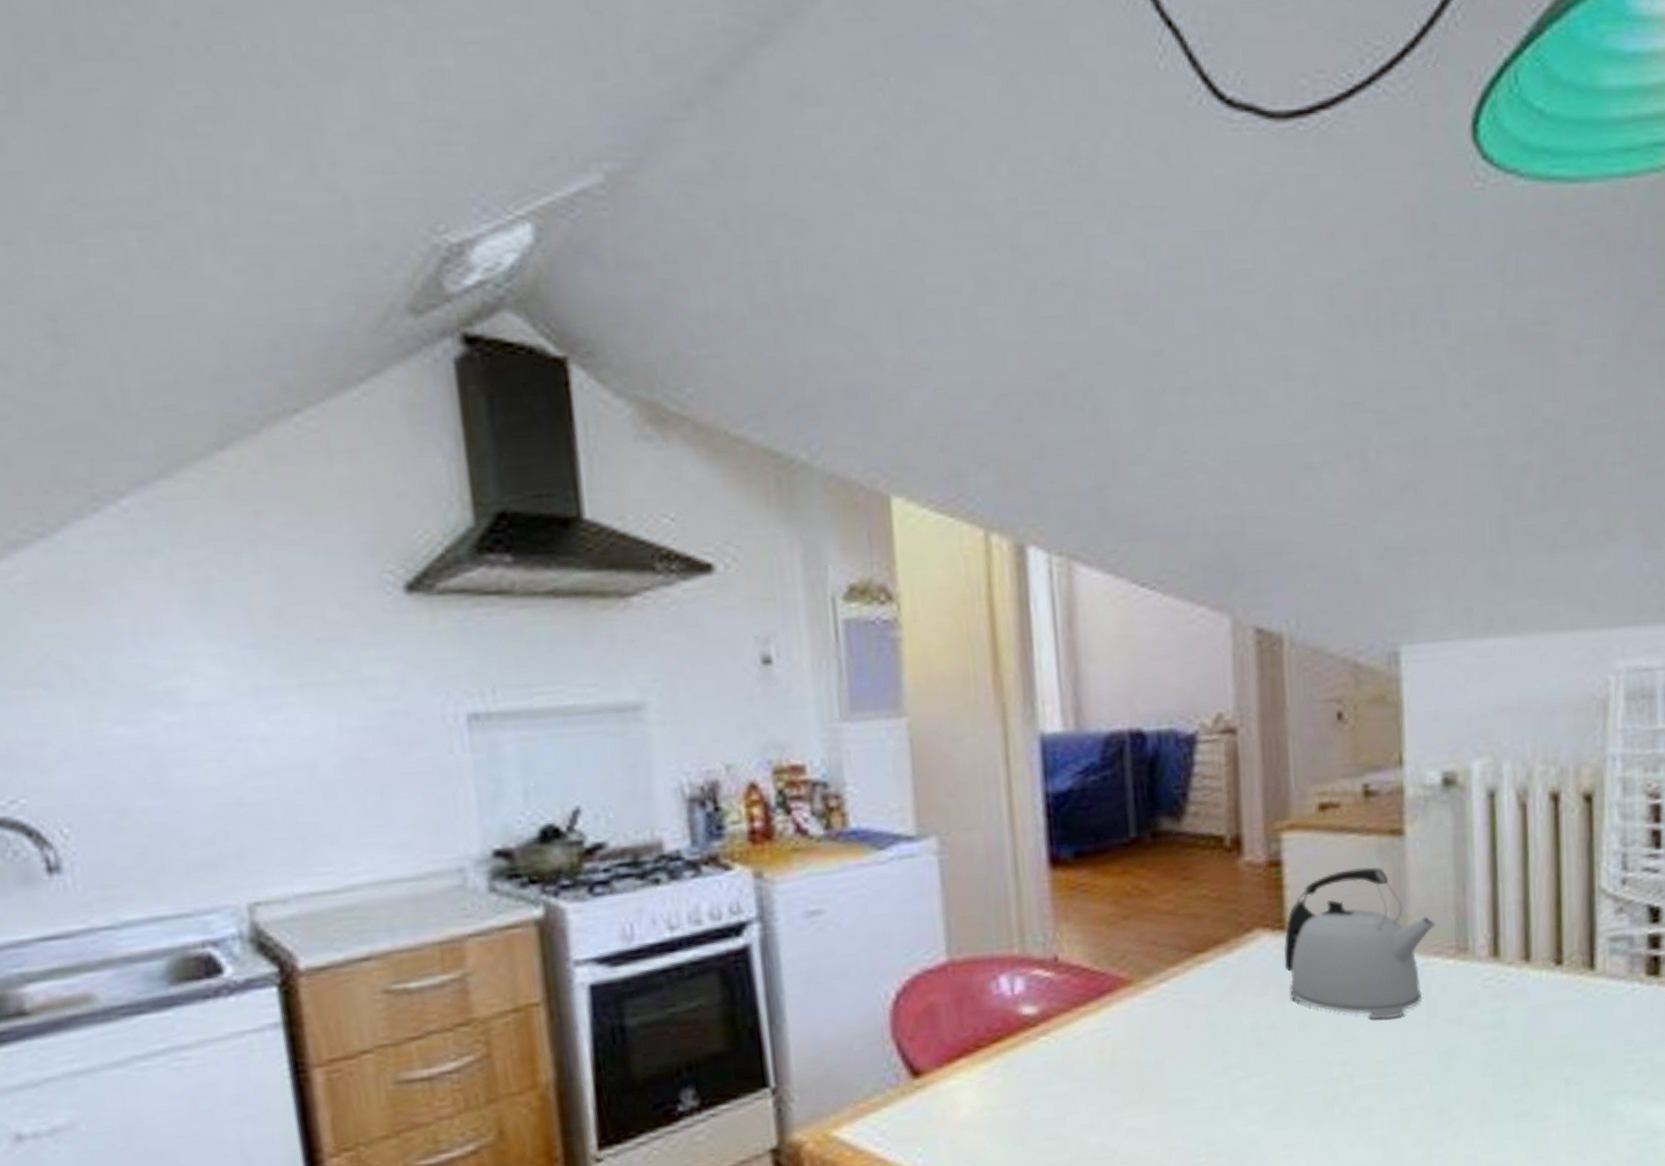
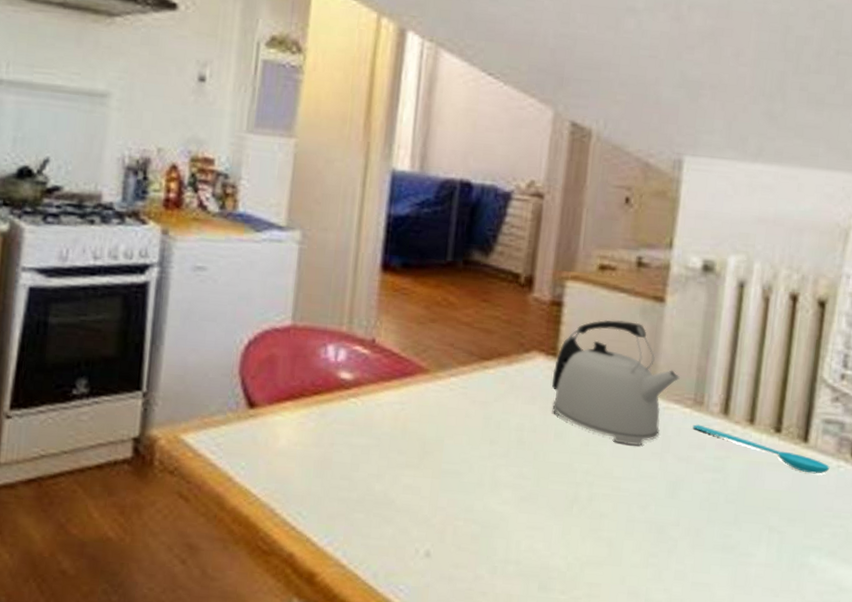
spoon: none [1459,975,1624,1006] -> present [692,424,830,474]

